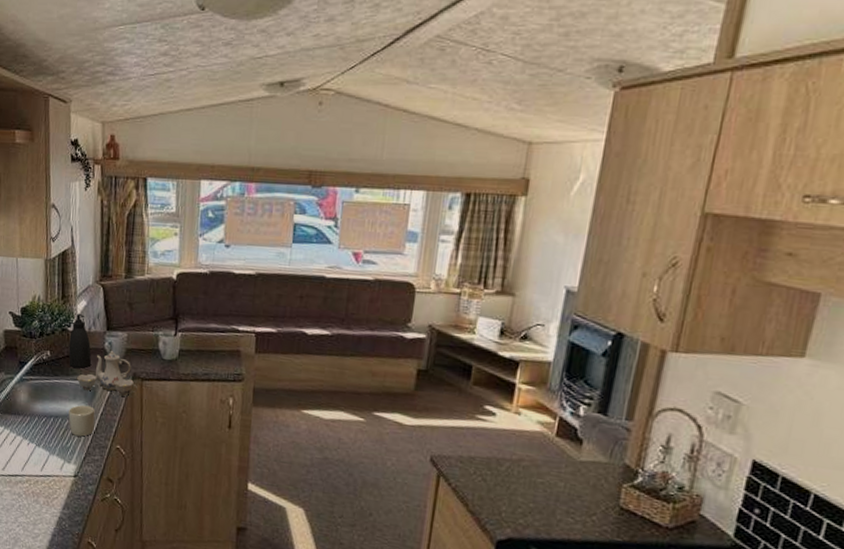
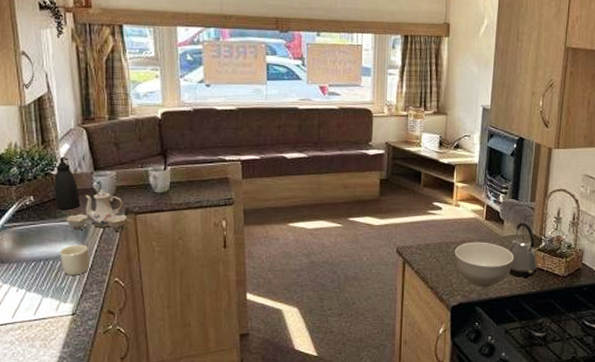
bowl: none [507,462,594,526] -> present [455,241,515,288]
kettle: none [584,446,630,521] -> present [509,222,539,278]

